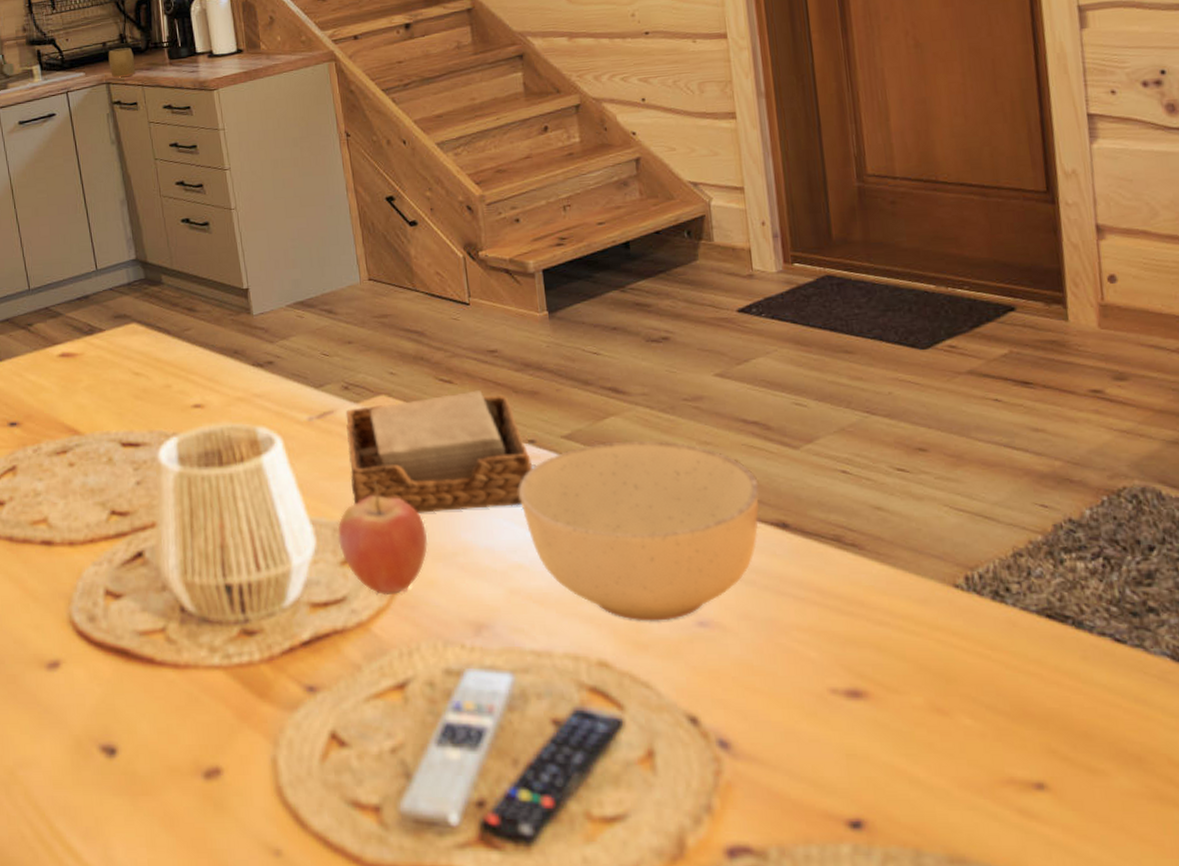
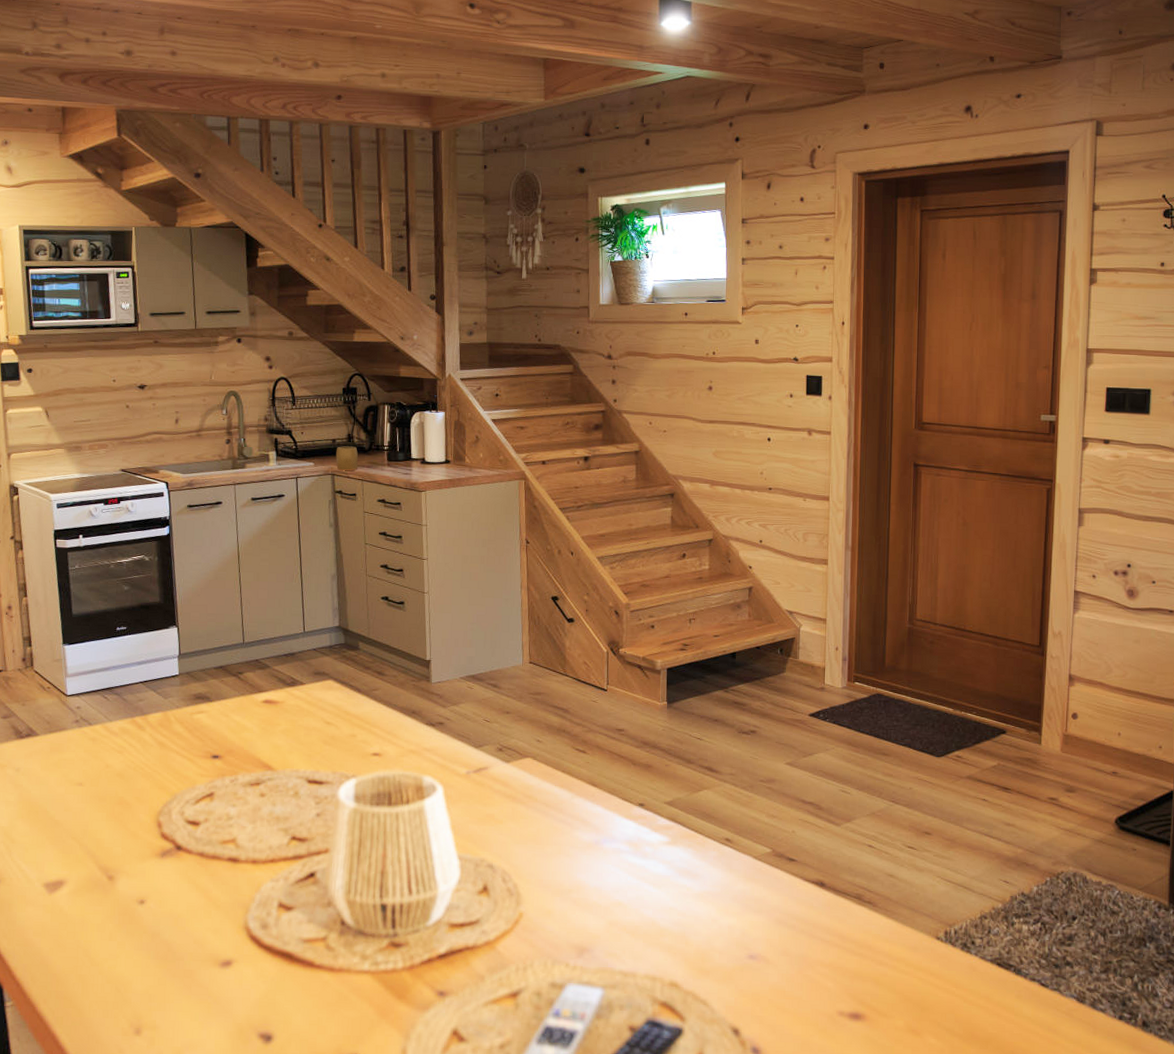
fruit: present [337,481,429,596] -> none [478,827,551,921]
napkin holder: present [345,390,533,513] -> none [495,760,640,857]
bowl: present [518,441,760,622] -> none [626,810,807,953]

